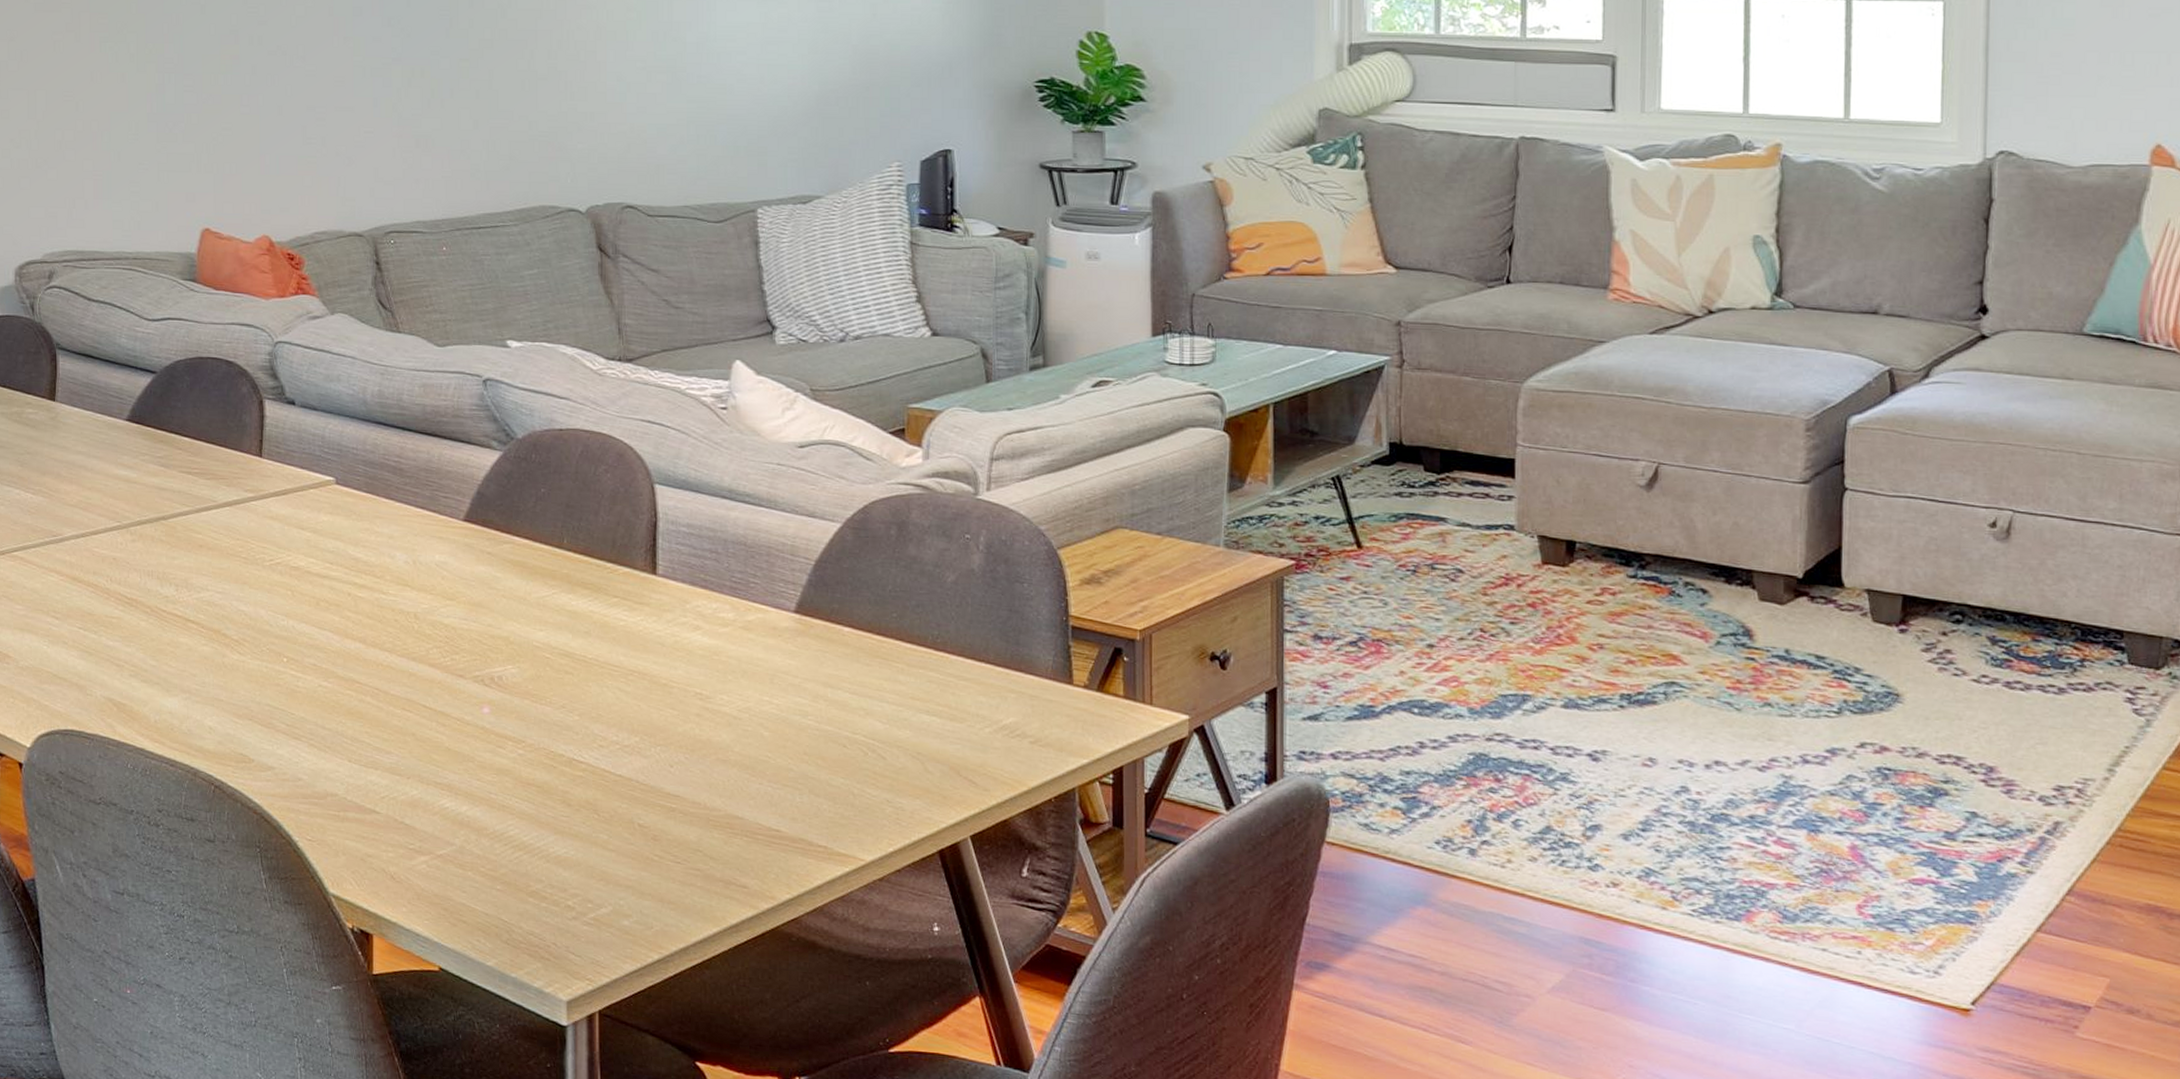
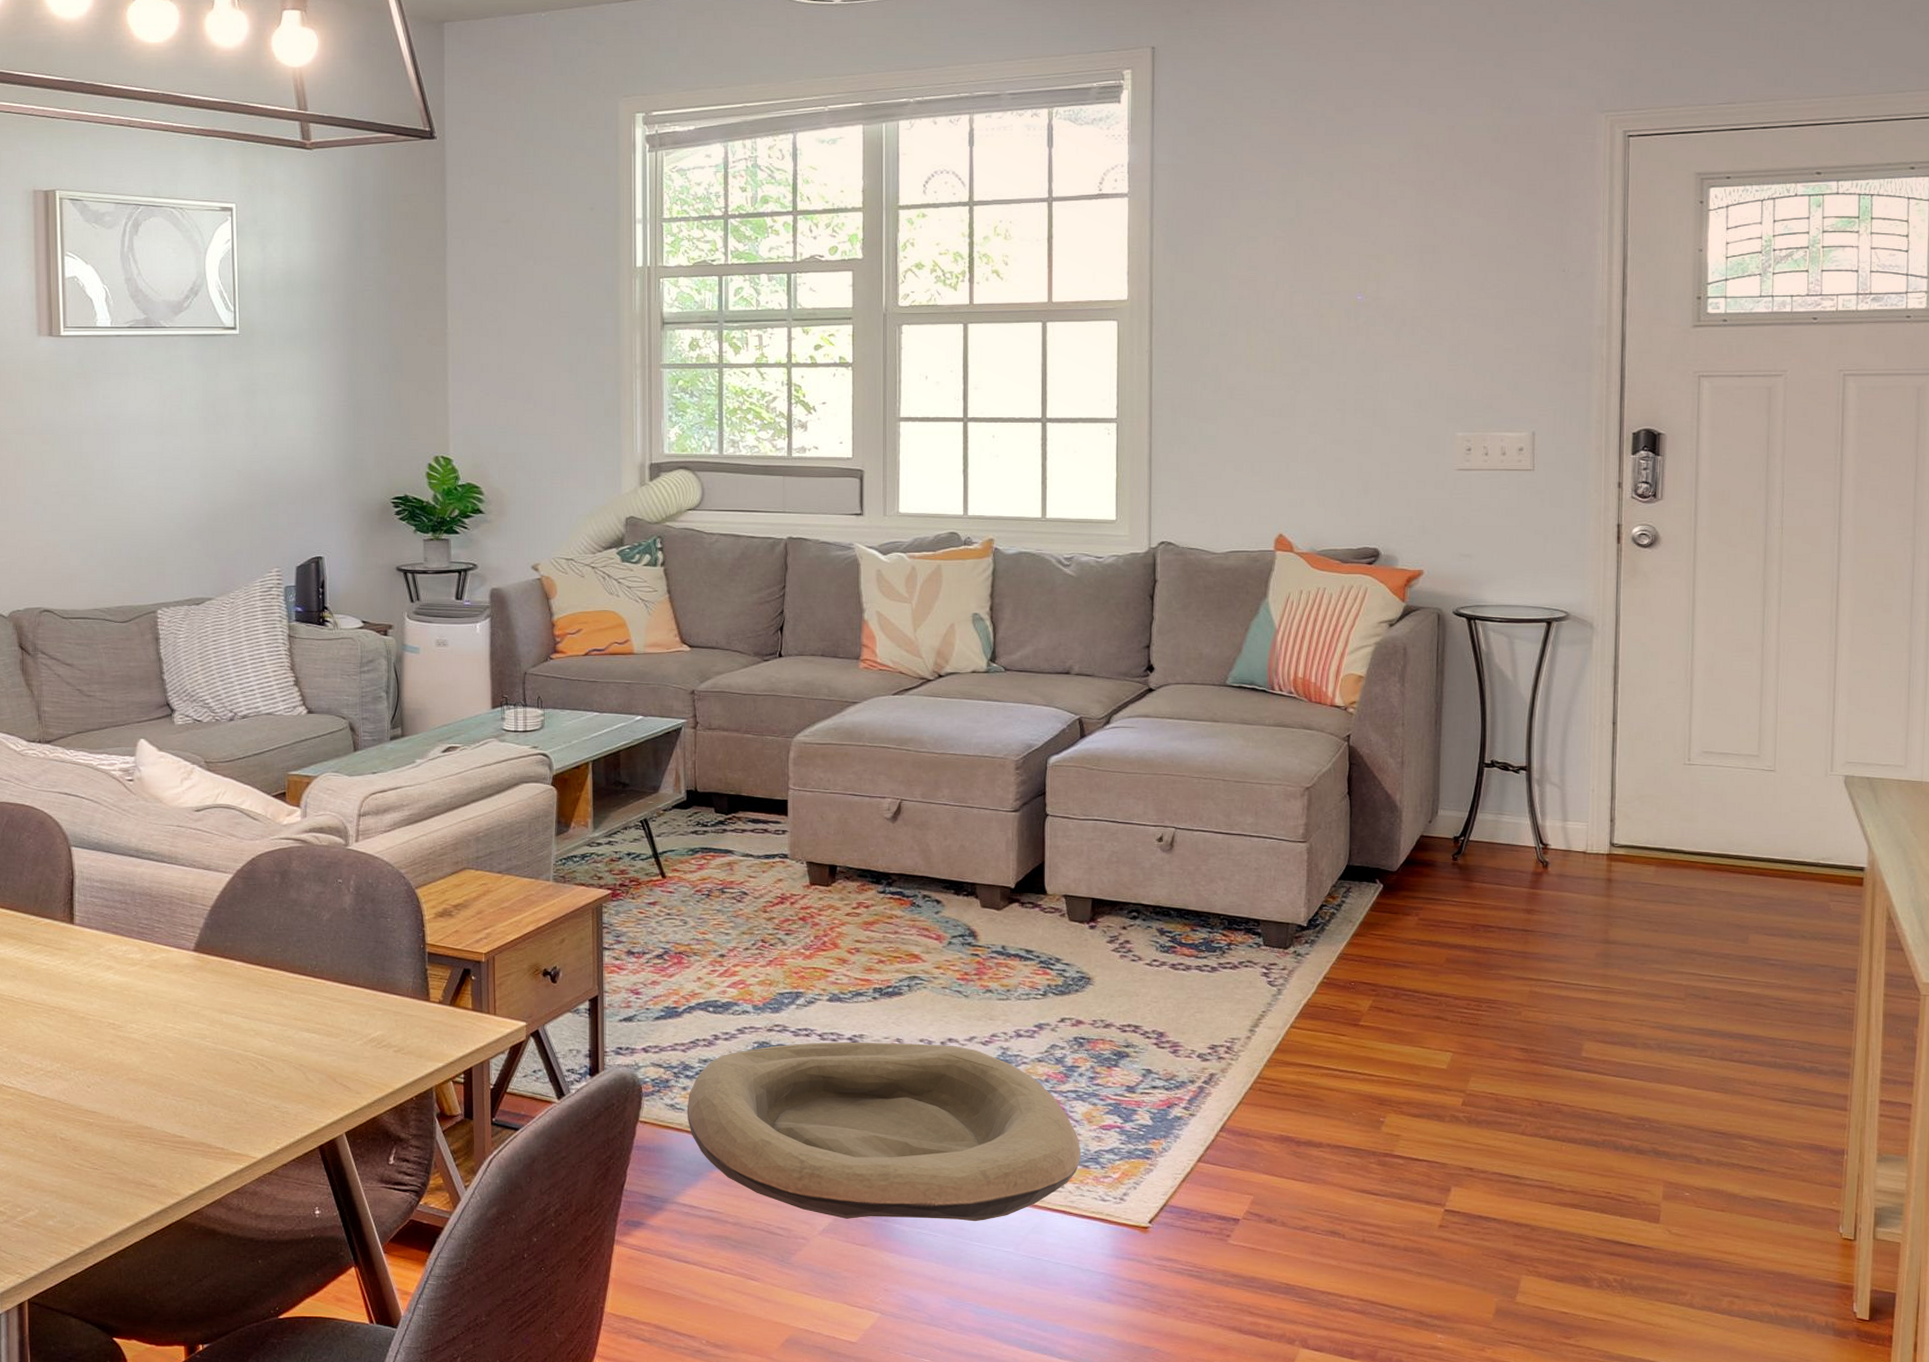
dog bed: none [1384,757,1884,990] -> present [687,1041,1081,1222]

